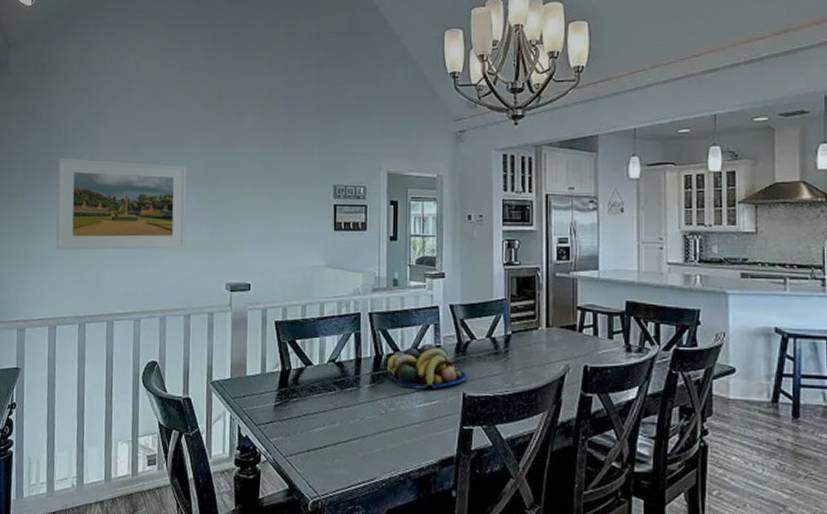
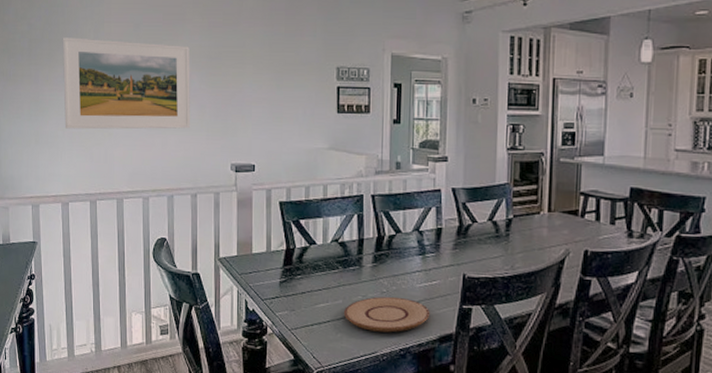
plate: none [340,418,430,457] -> present [343,296,430,333]
fruit bowl: present [386,343,467,389] -> none [388,225,468,270]

